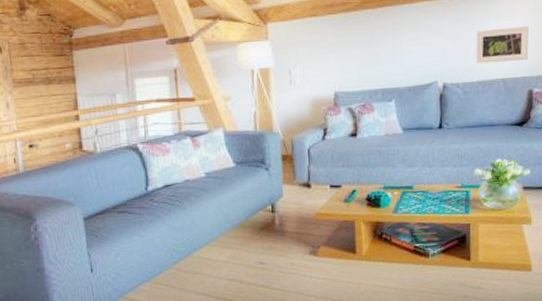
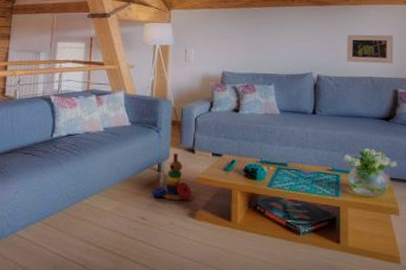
stacking toy: none [267,190,312,241] -> present [151,153,192,201]

